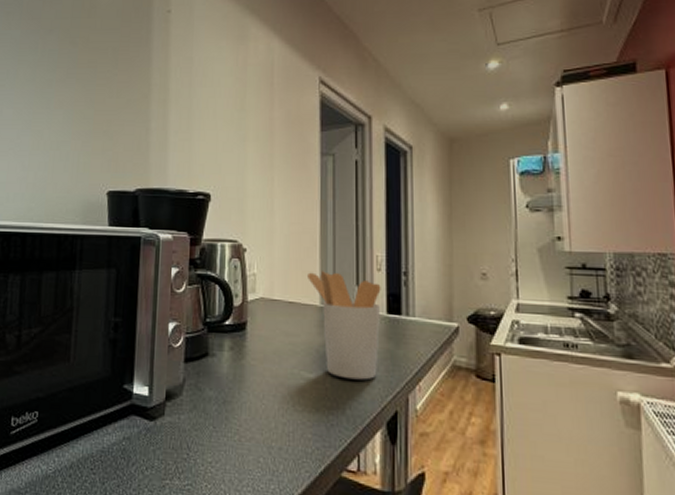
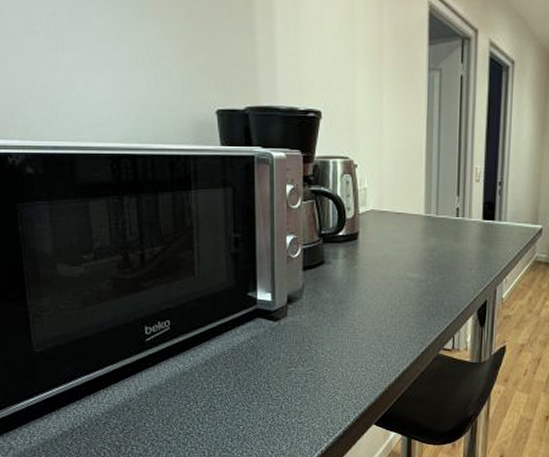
utensil holder: present [308,270,381,380] -> none [414,182,479,277]

